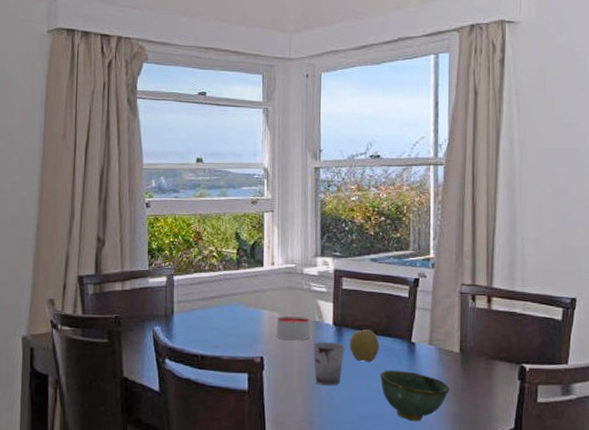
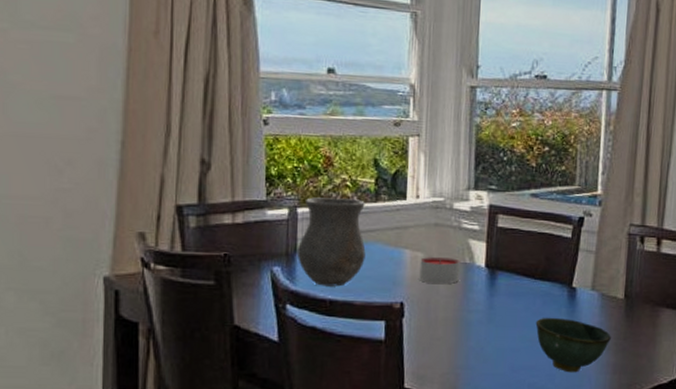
vase: none [173,266,230,343] -> present [296,197,366,287]
cup: present [312,341,345,386] -> none [461,286,498,335]
fruit: present [349,329,379,362] -> none [503,273,537,308]

